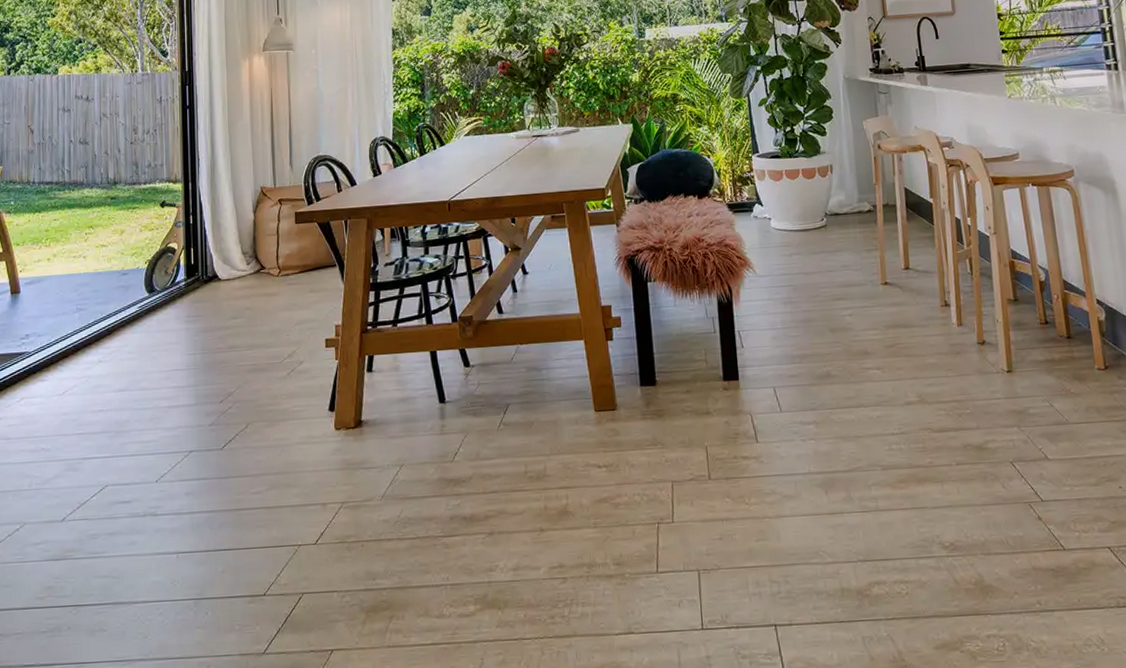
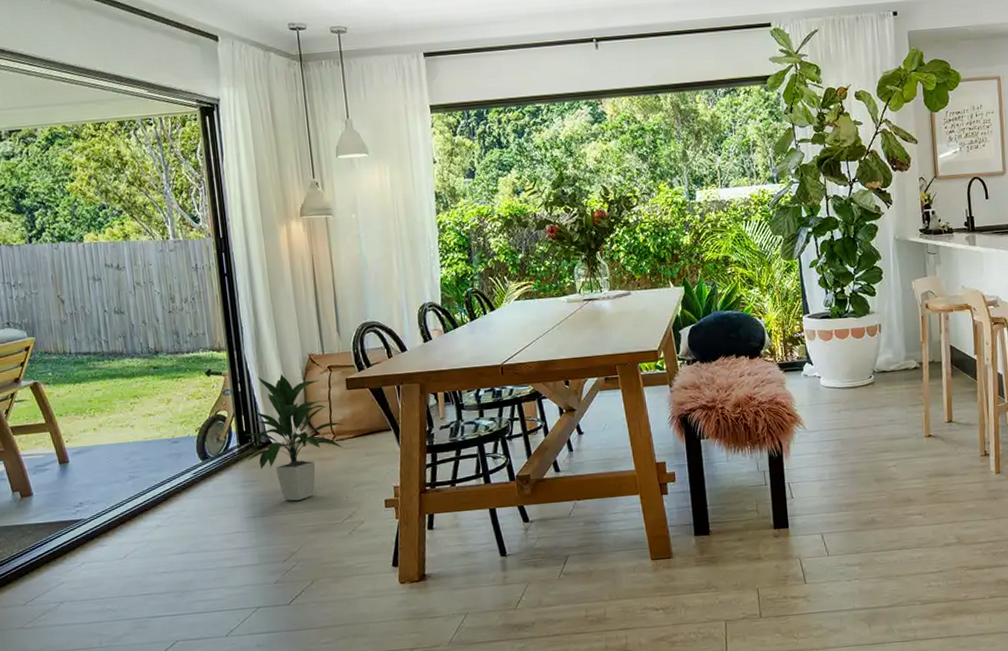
indoor plant: none [192,206,292,338] -> present [245,373,346,501]

